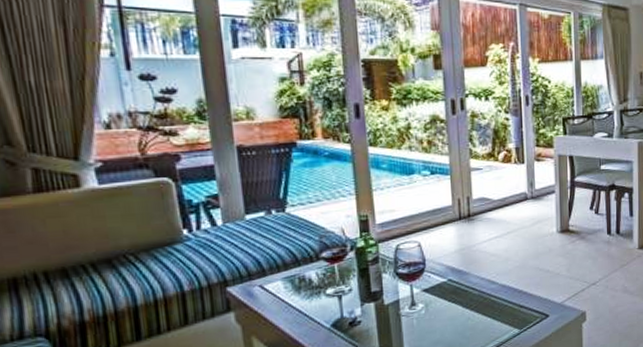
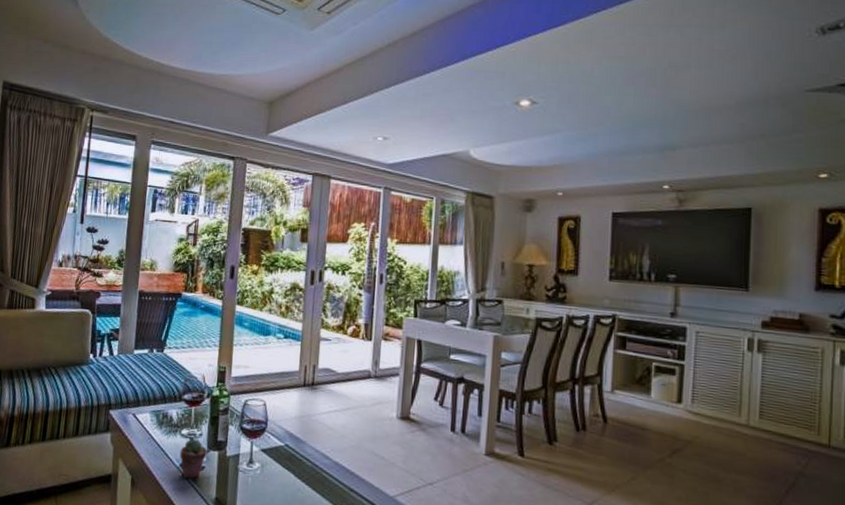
potted succulent: none [328,295,362,337] -> present [179,438,208,479]

